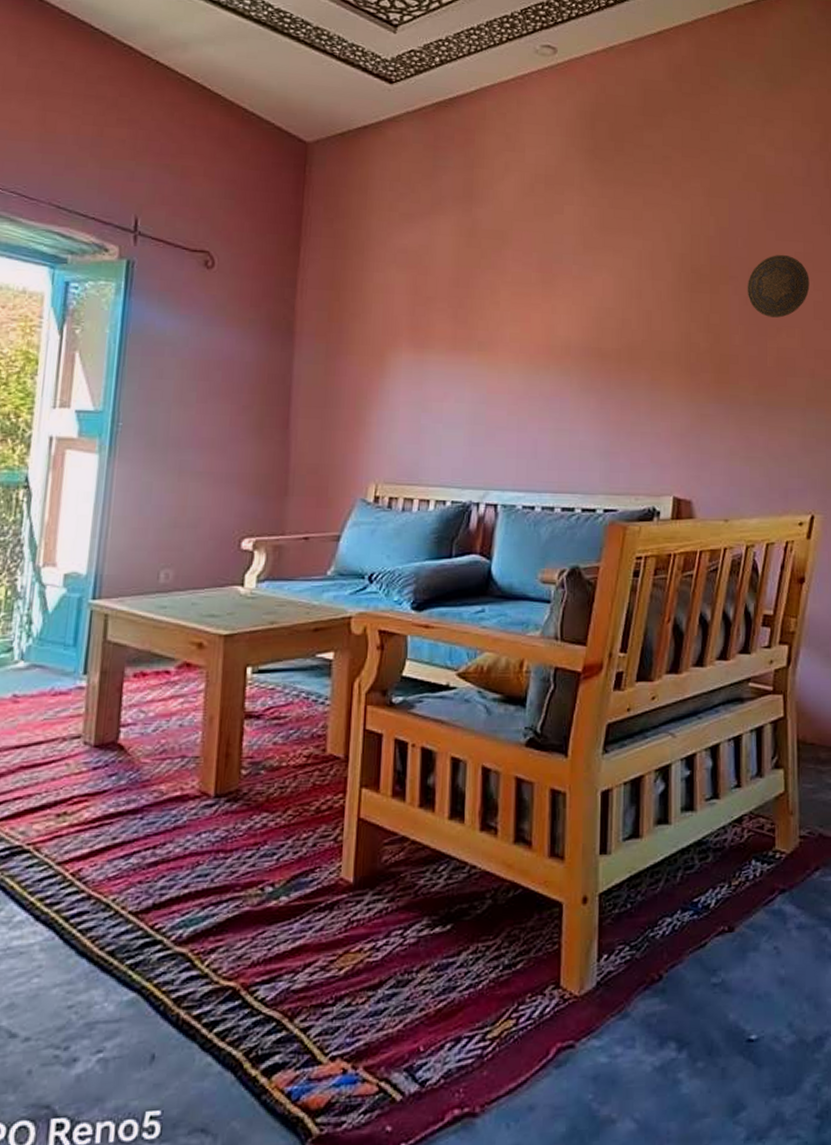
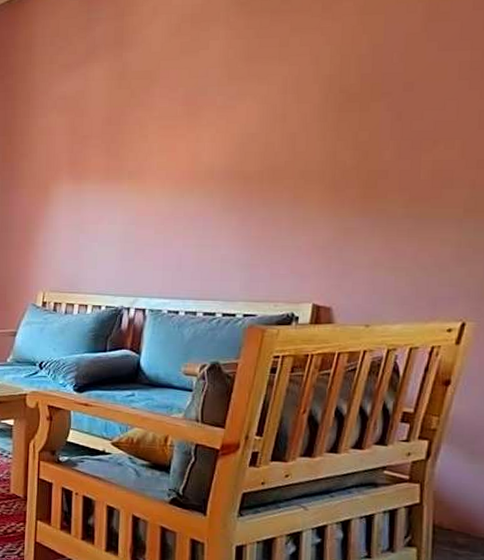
decorative plate: present [747,254,810,318] -> none [401,65,476,130]

